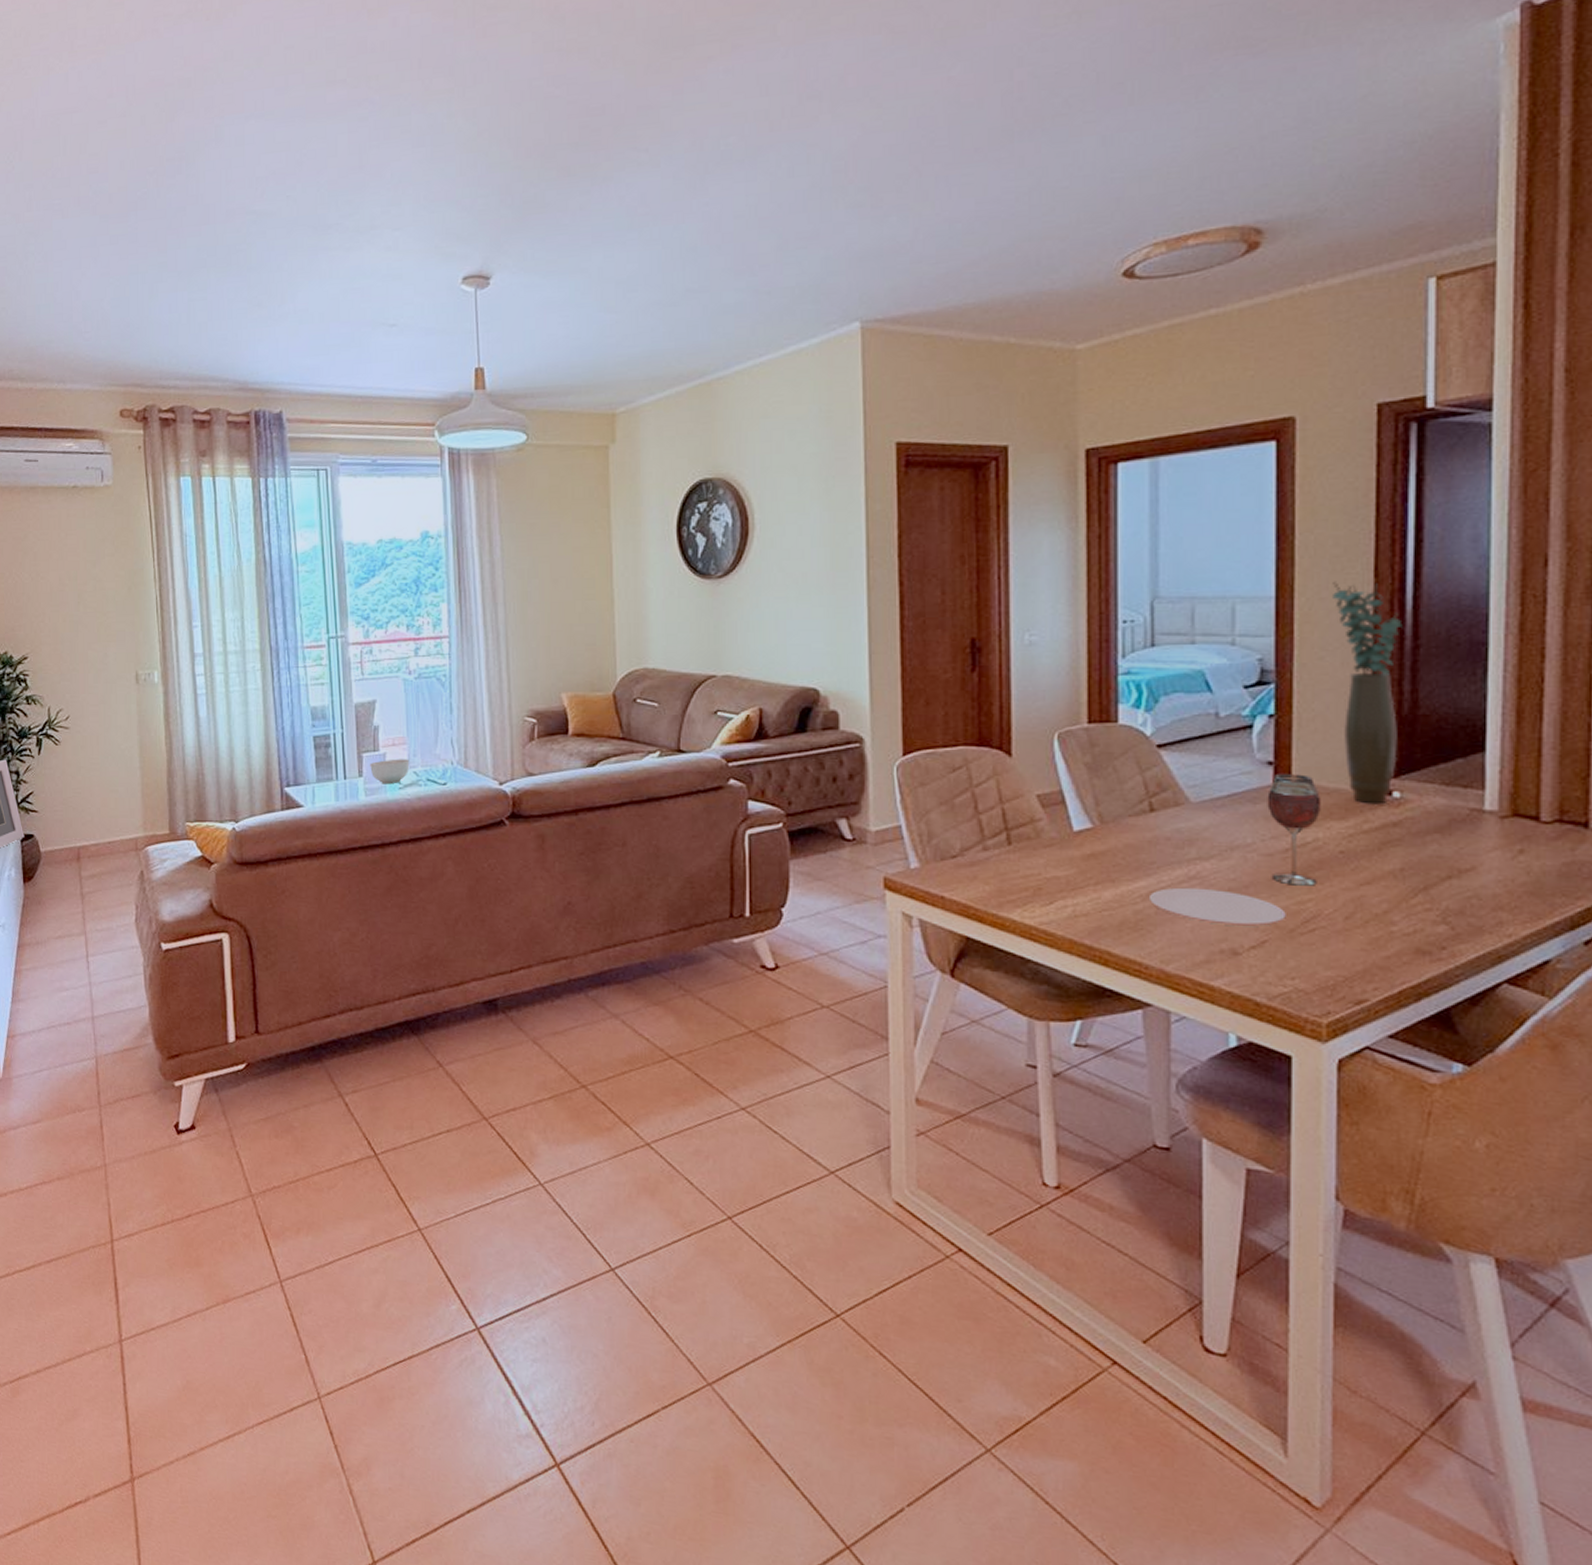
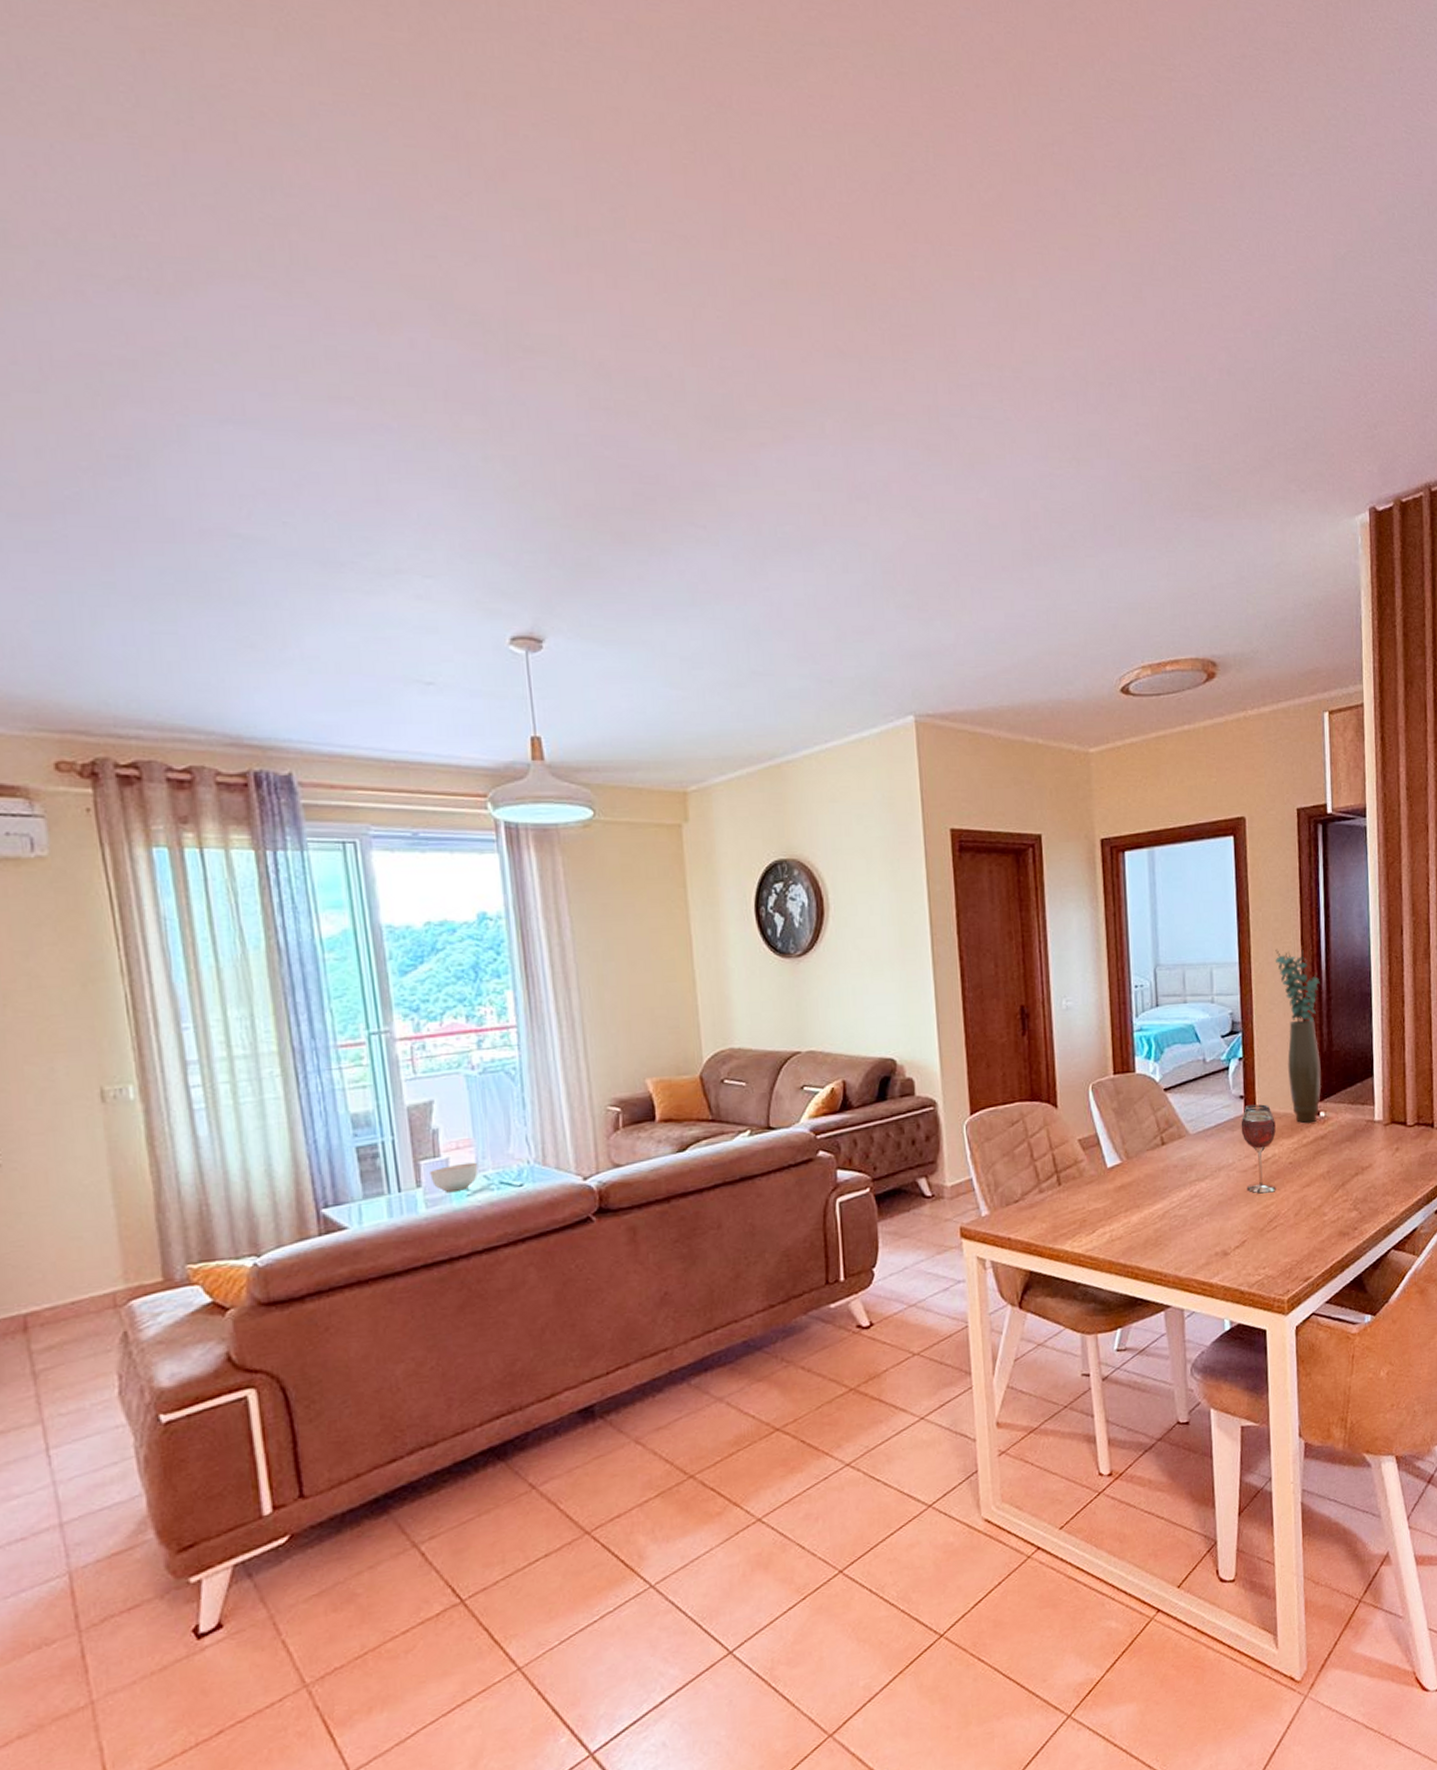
plate: present [1148,887,1286,926] -> none [1164,1204,1257,1233]

